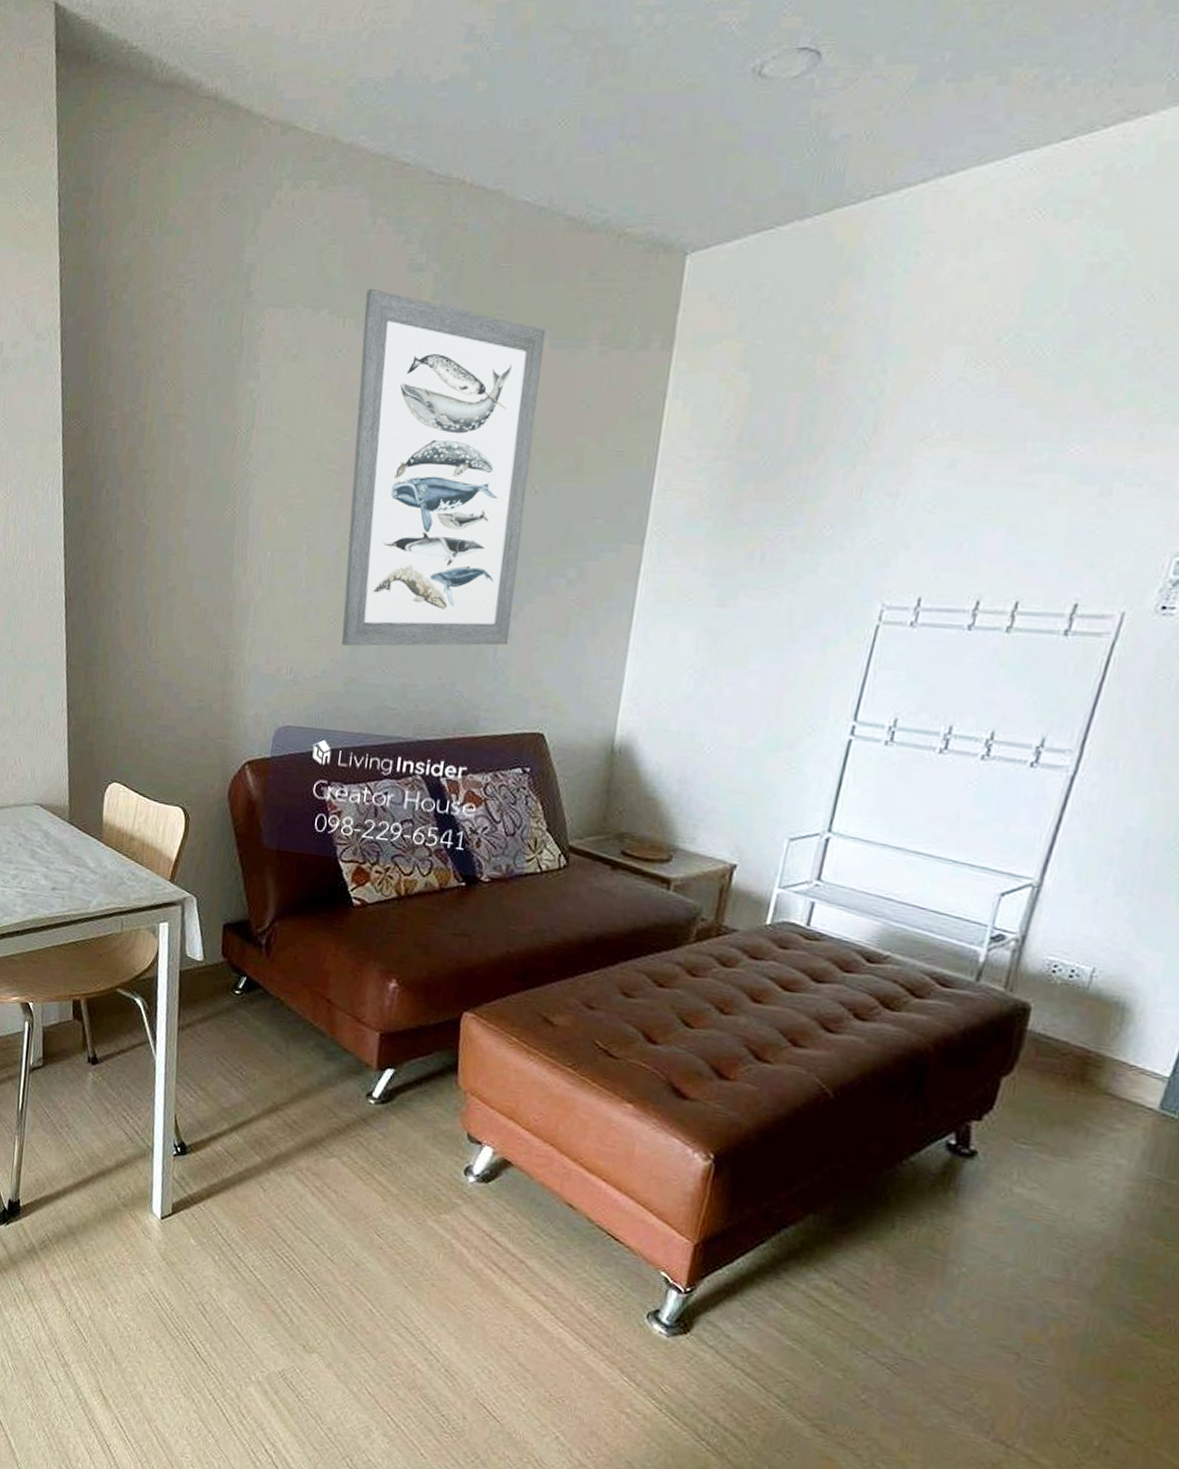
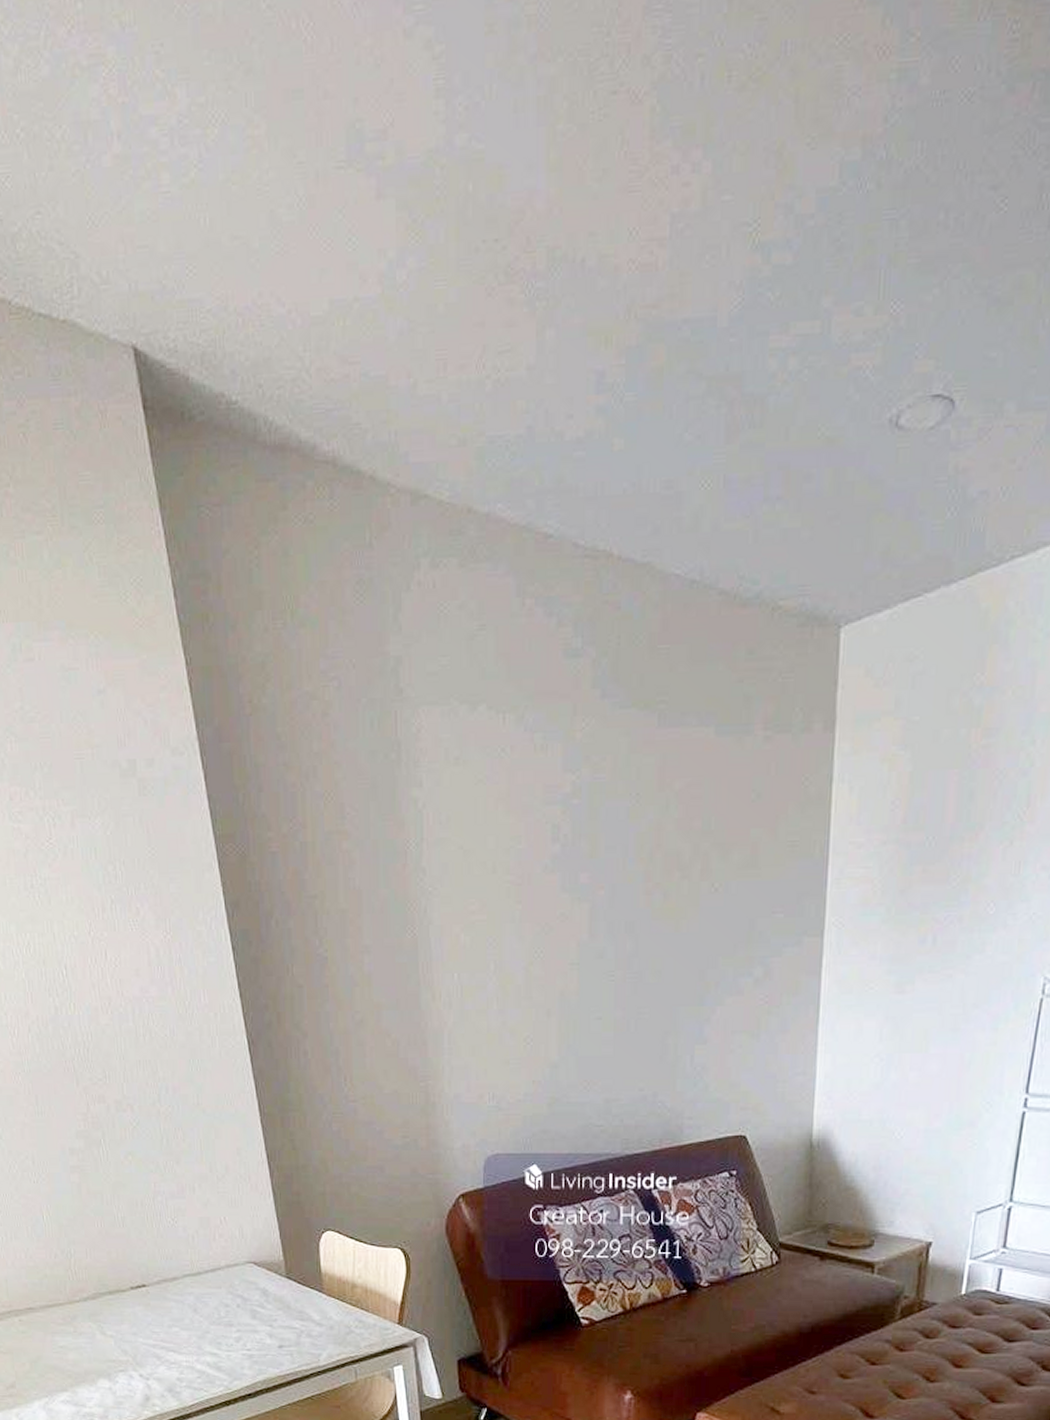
wall art: present [341,288,546,646] -> none [524,678,710,1065]

